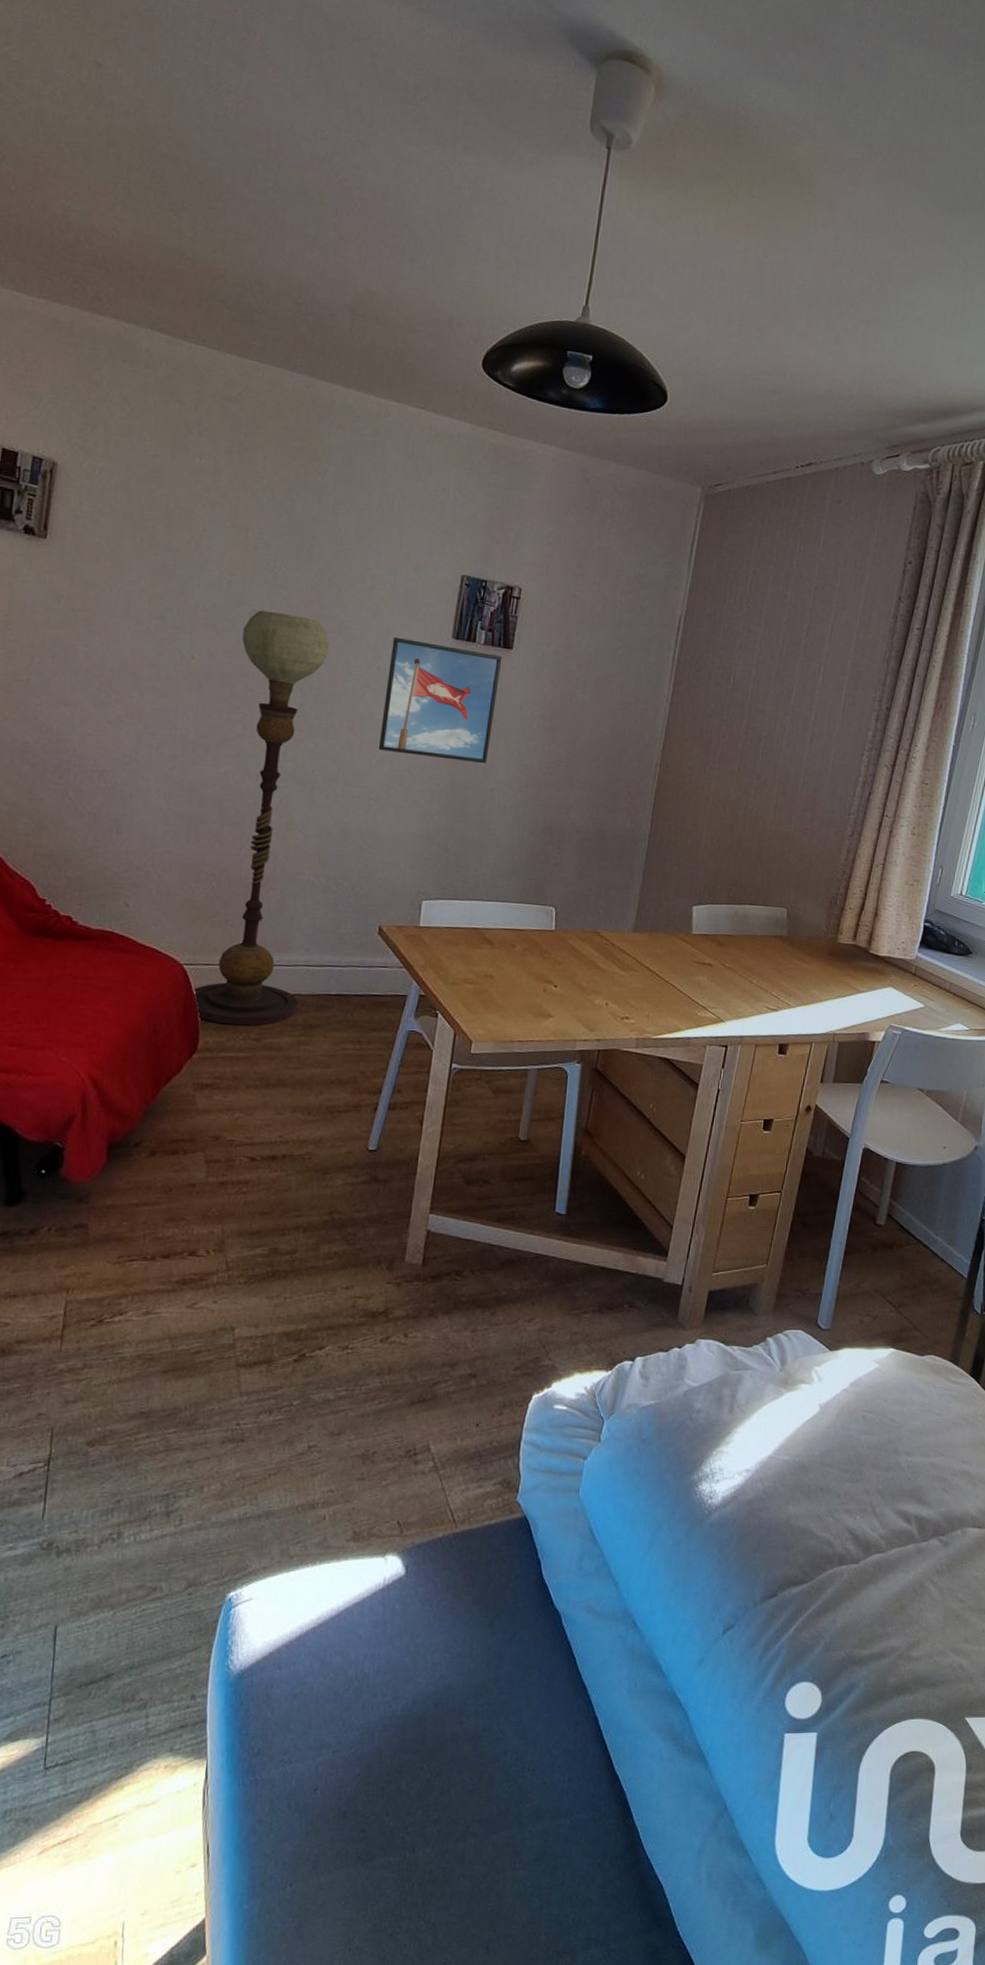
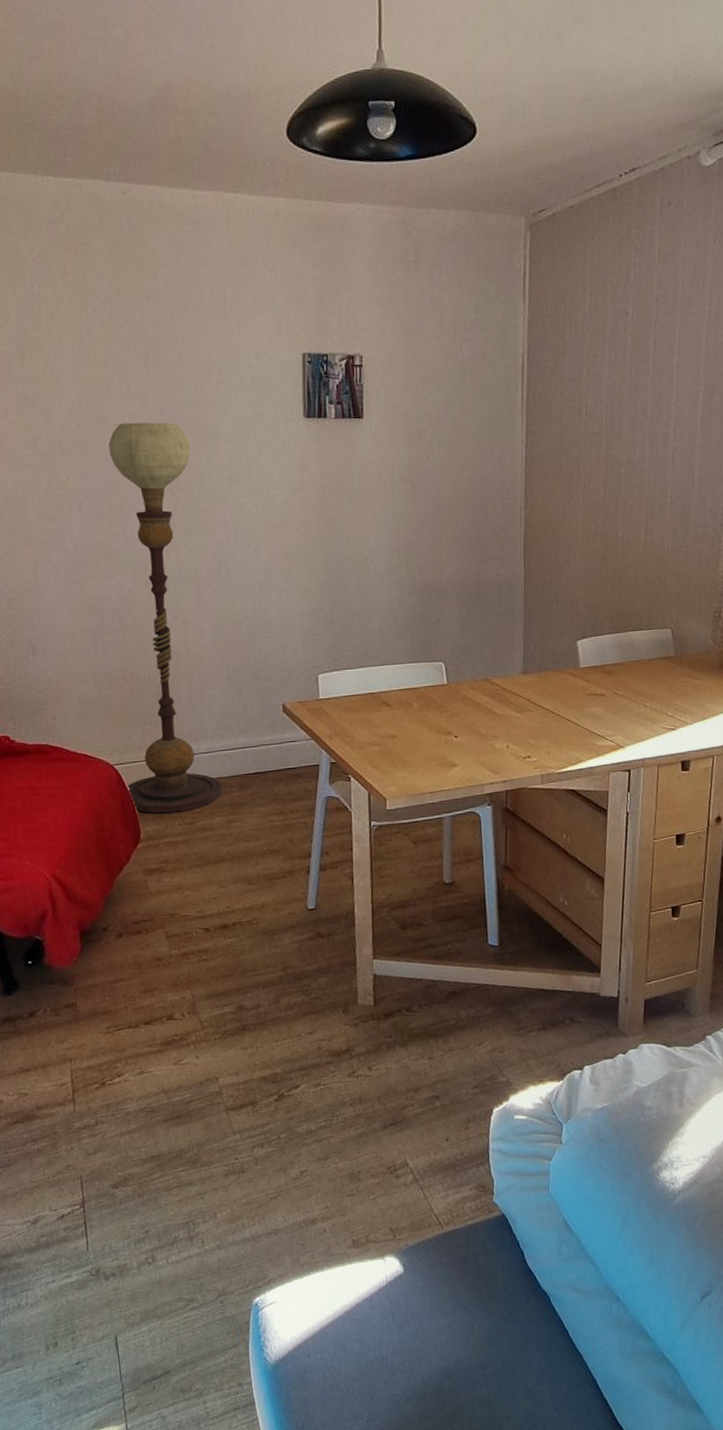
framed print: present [378,636,502,764] -> none [248,426,357,539]

